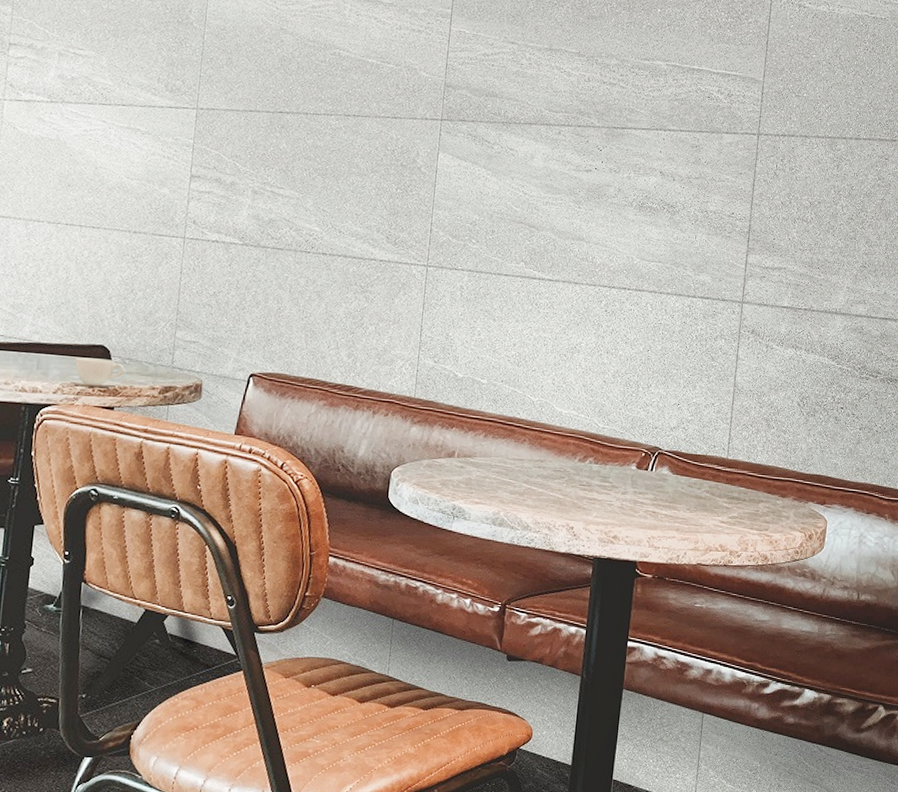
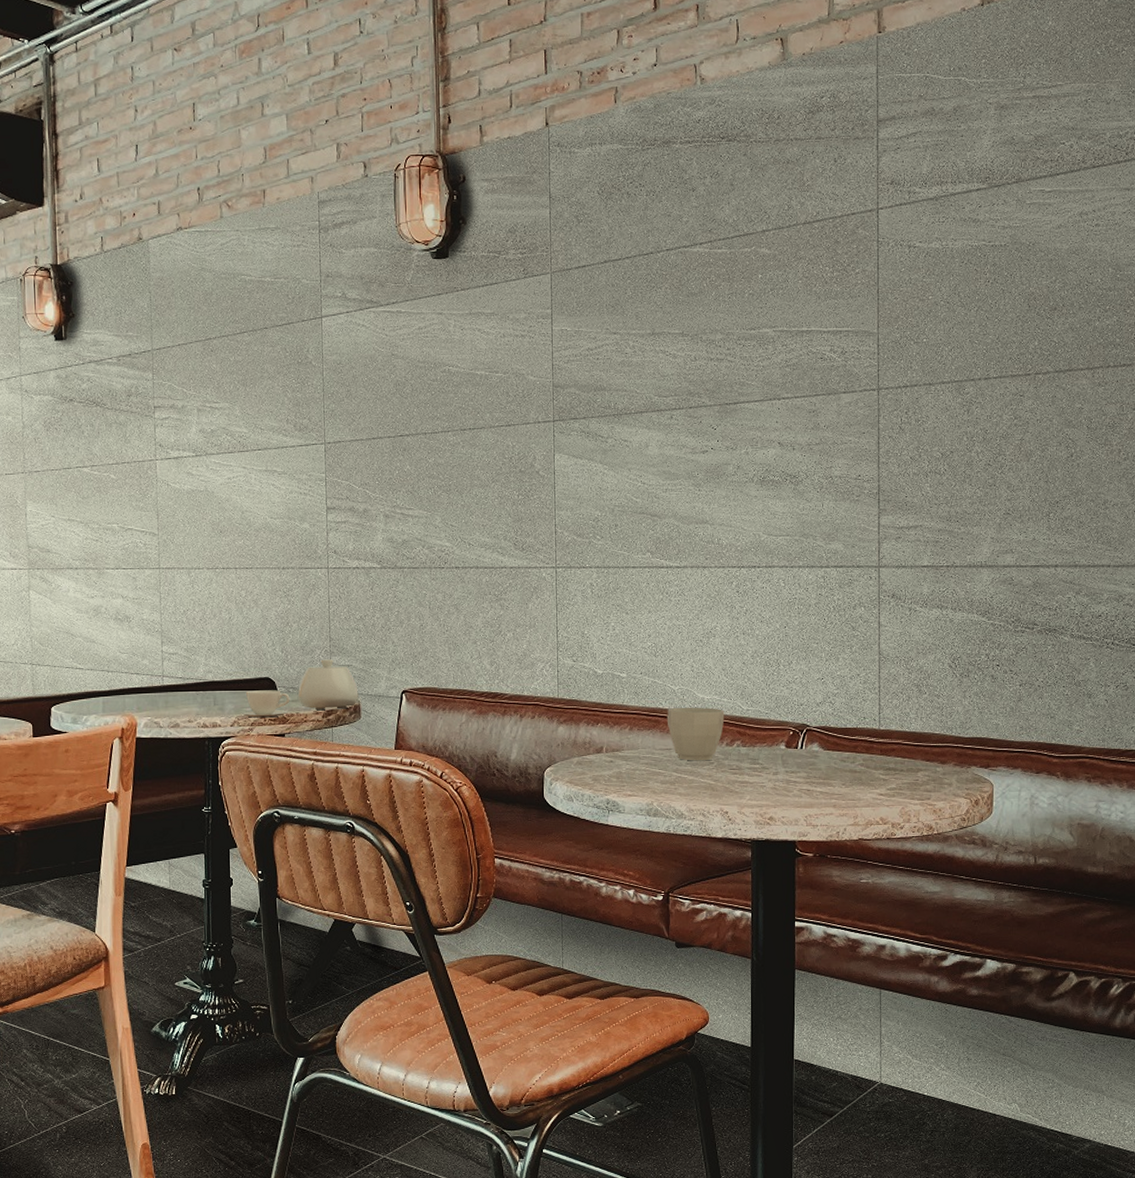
sugar bowl: none [133,332,202,387] -> present [297,659,359,711]
cup: none [522,418,581,475] -> present [666,707,725,761]

